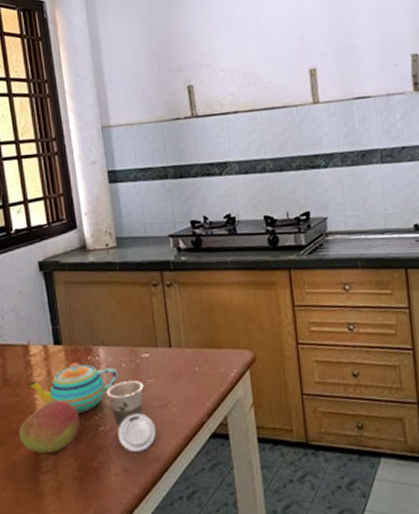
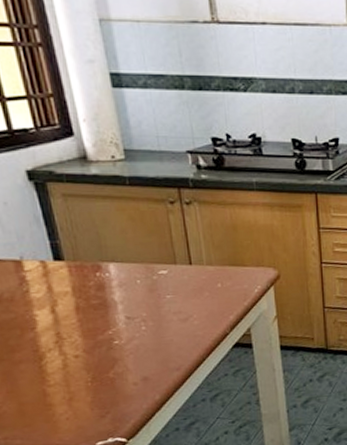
fruit: present [18,399,85,454] -> none [17,315,97,368]
teapot: present [25,363,118,413] -> none [21,279,133,328]
cup: present [106,381,156,453] -> none [120,296,177,364]

